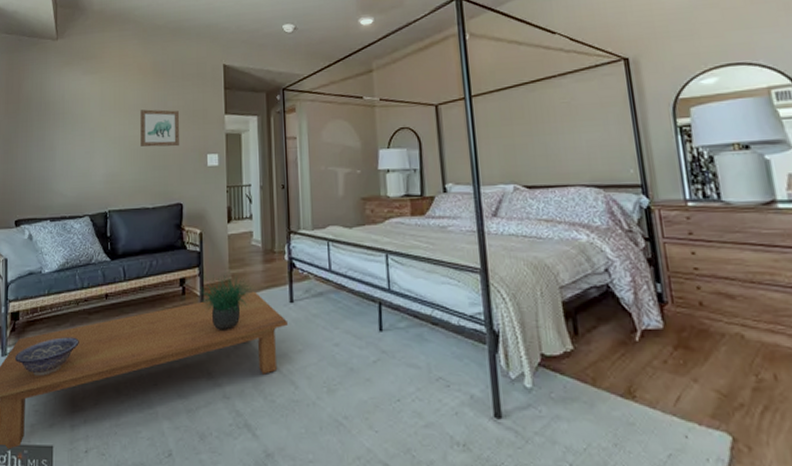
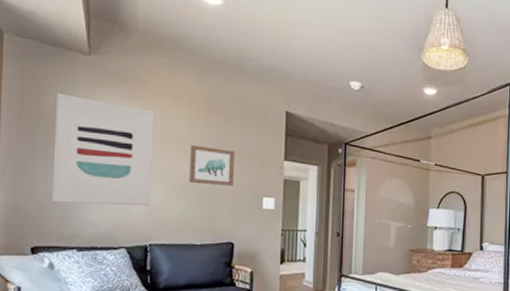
wall art: none [30,77,109,177] -> present [51,93,155,207]

